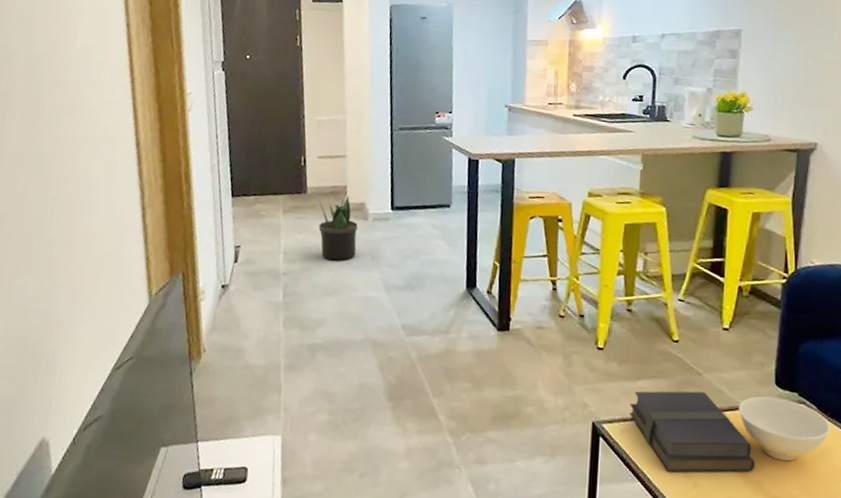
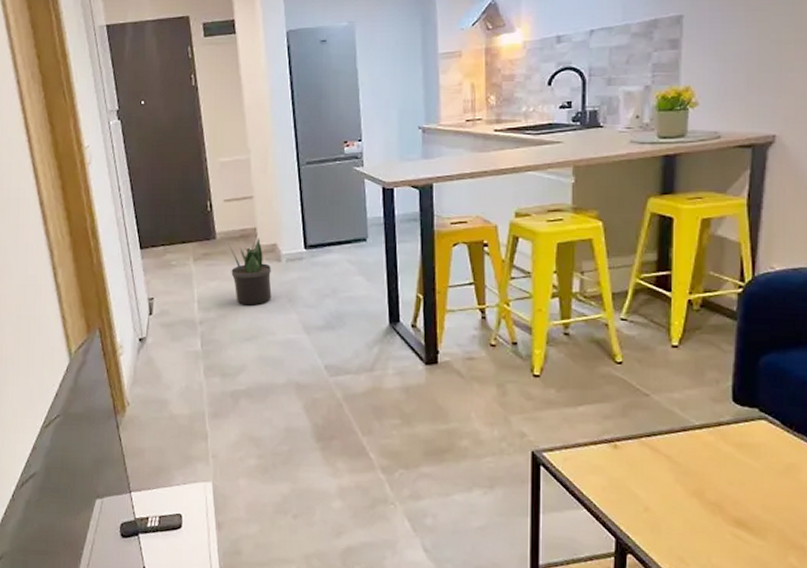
book: present [628,391,756,473] -> none [570,413,713,498]
bowl: present [738,396,831,462] -> none [691,414,797,481]

